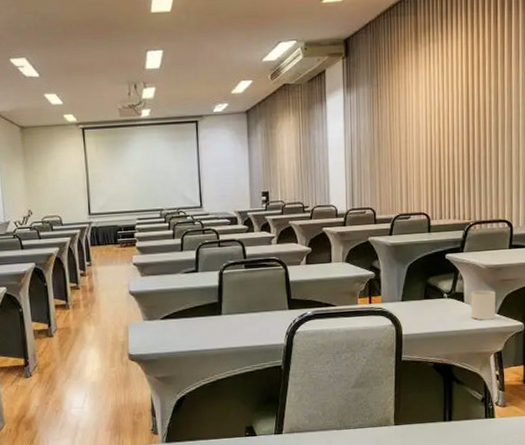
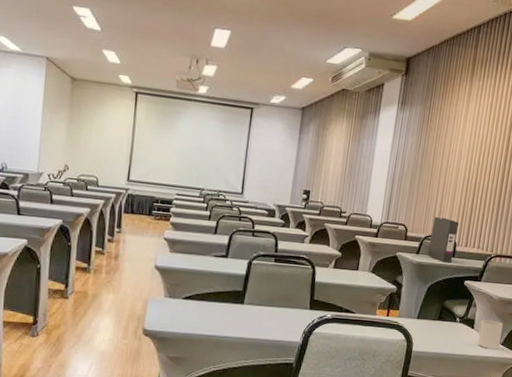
binder: none [401,193,429,240] -> present [427,216,459,263]

